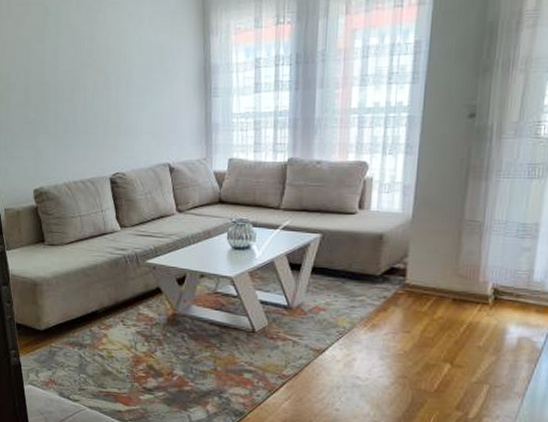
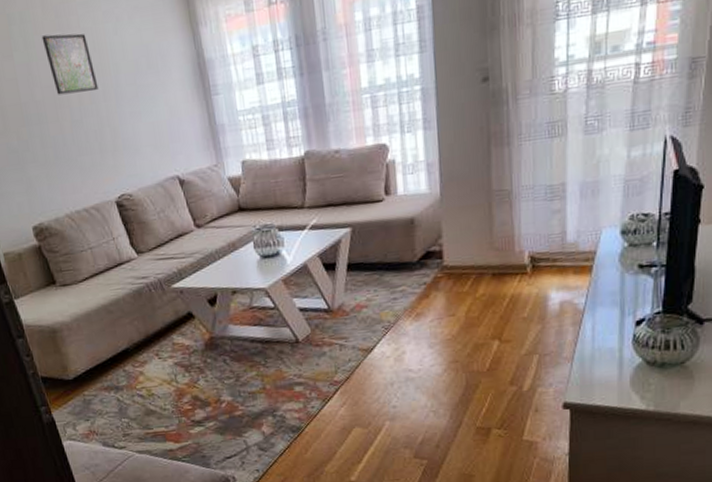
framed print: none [72,27,113,80] -> present [41,33,99,95]

